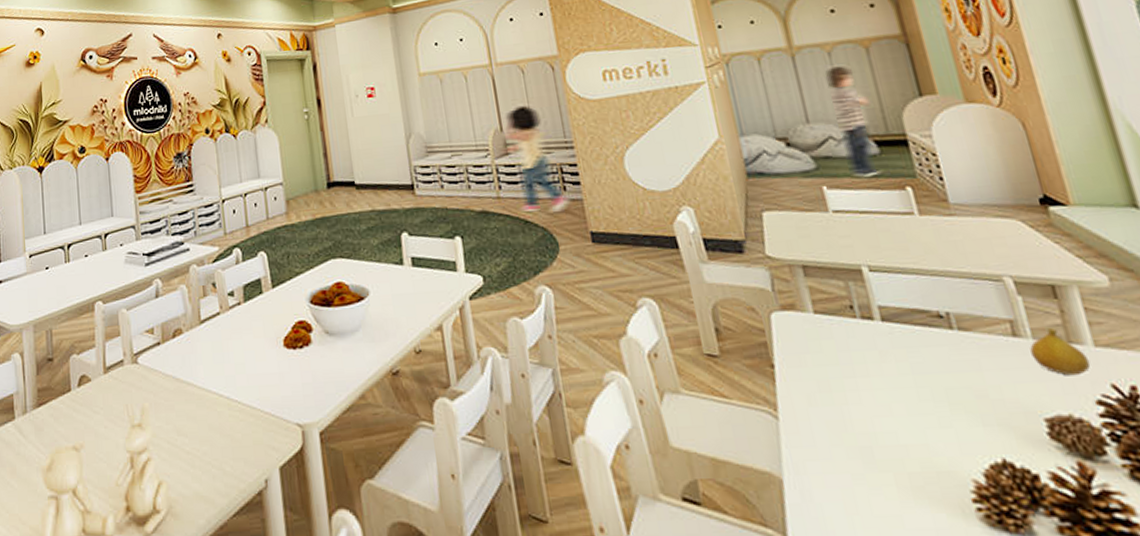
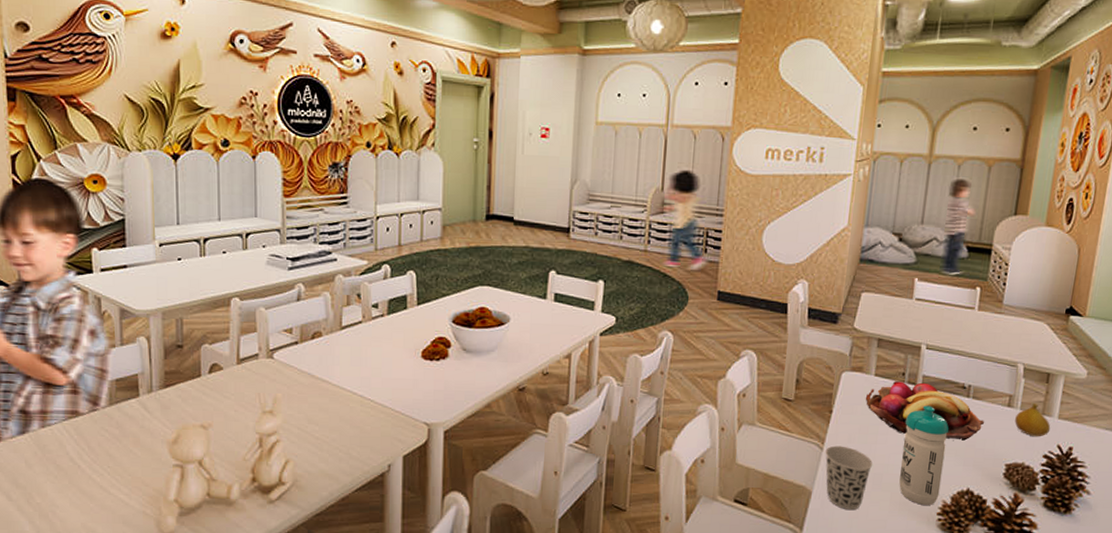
cup: none [782,411,858,502] -> present [825,445,872,510]
fruit basket: none [811,315,990,392] -> present [865,381,985,441]
water bottle: none [876,345,965,489] -> present [899,405,949,505]

